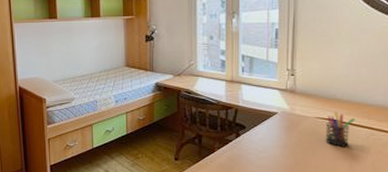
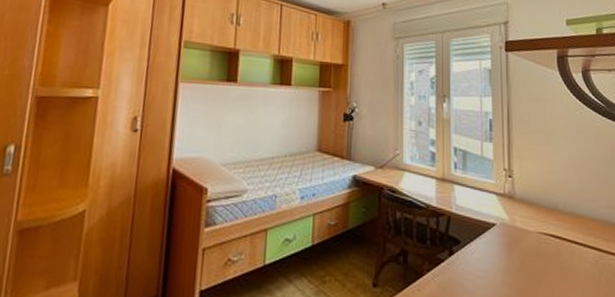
pen holder: present [325,111,355,147] -> none [550,225,581,274]

